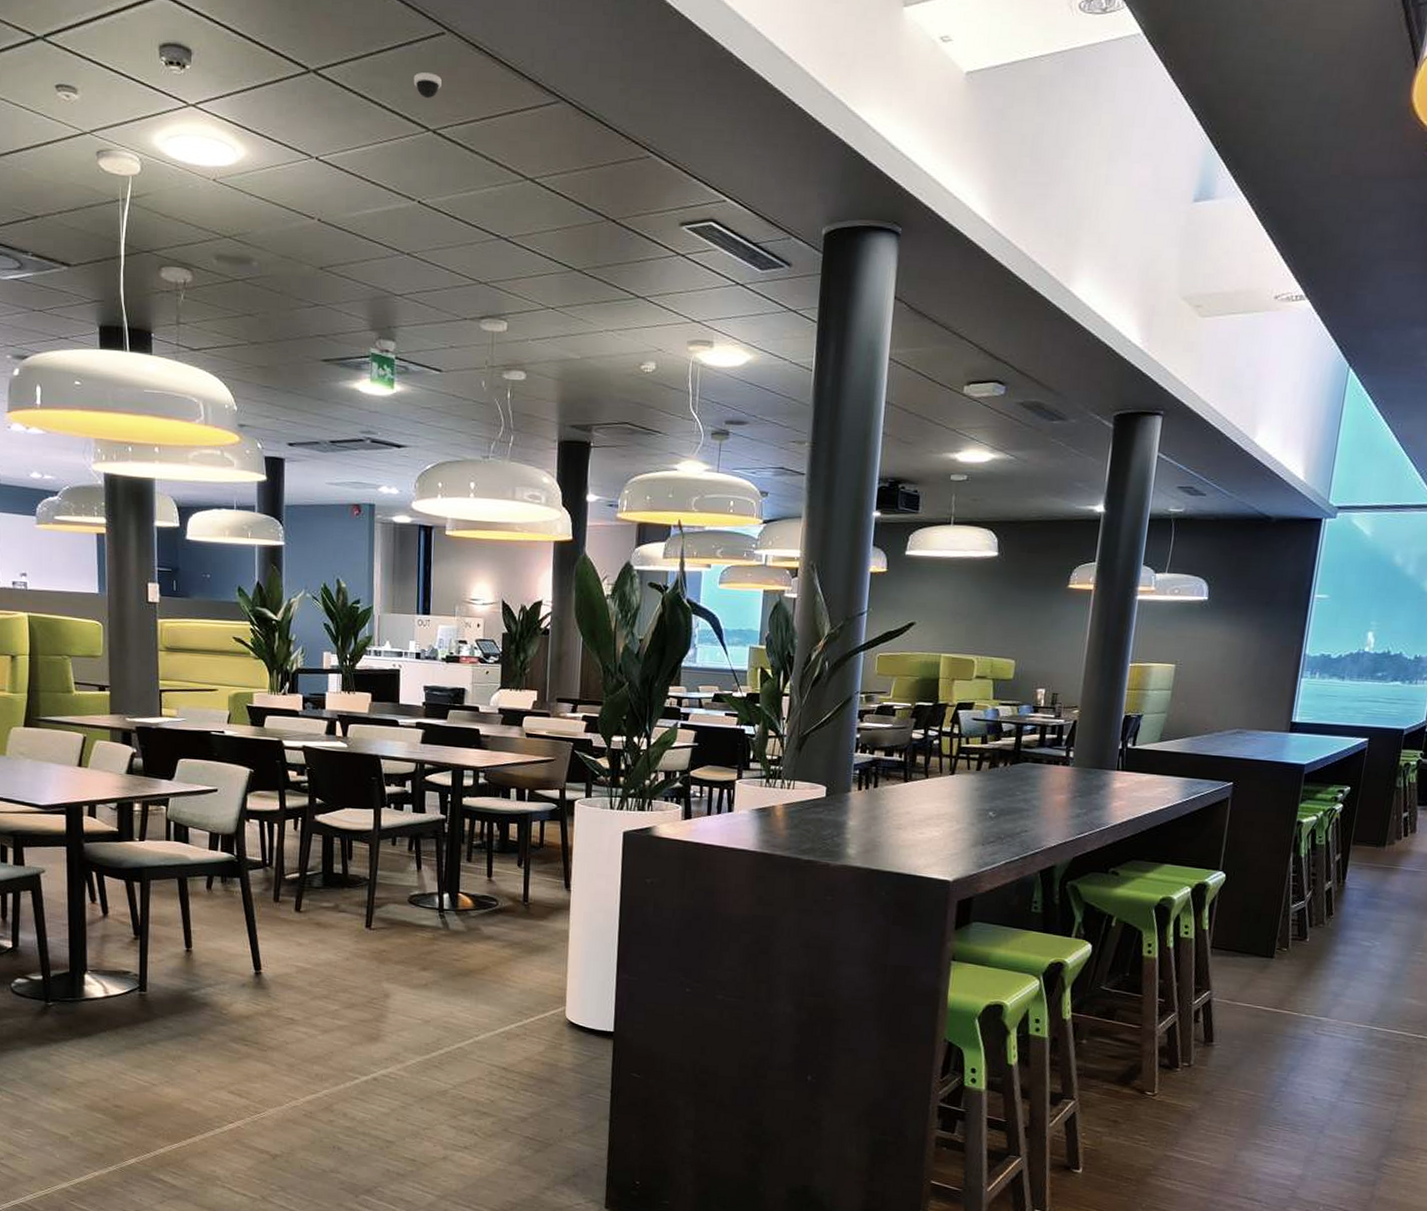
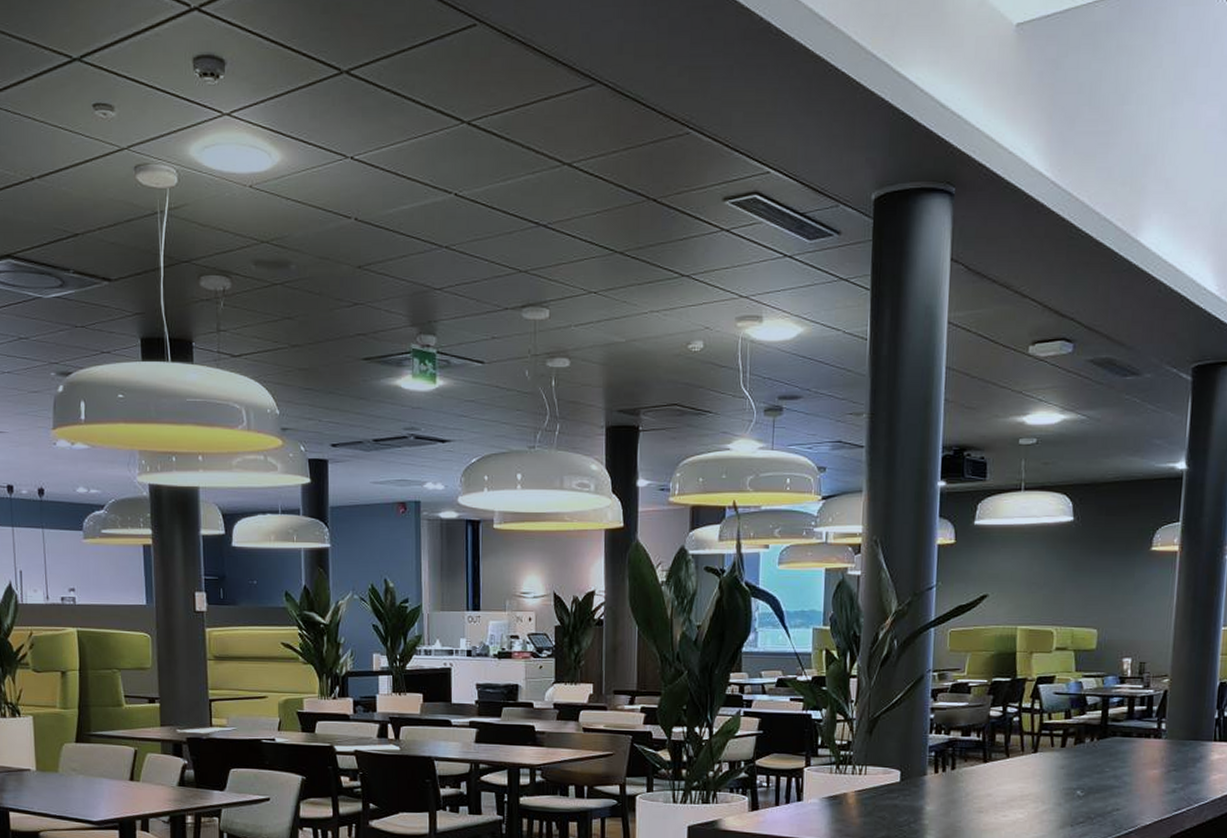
dome security camera: present [413,72,442,98] -> none [446,65,475,90]

